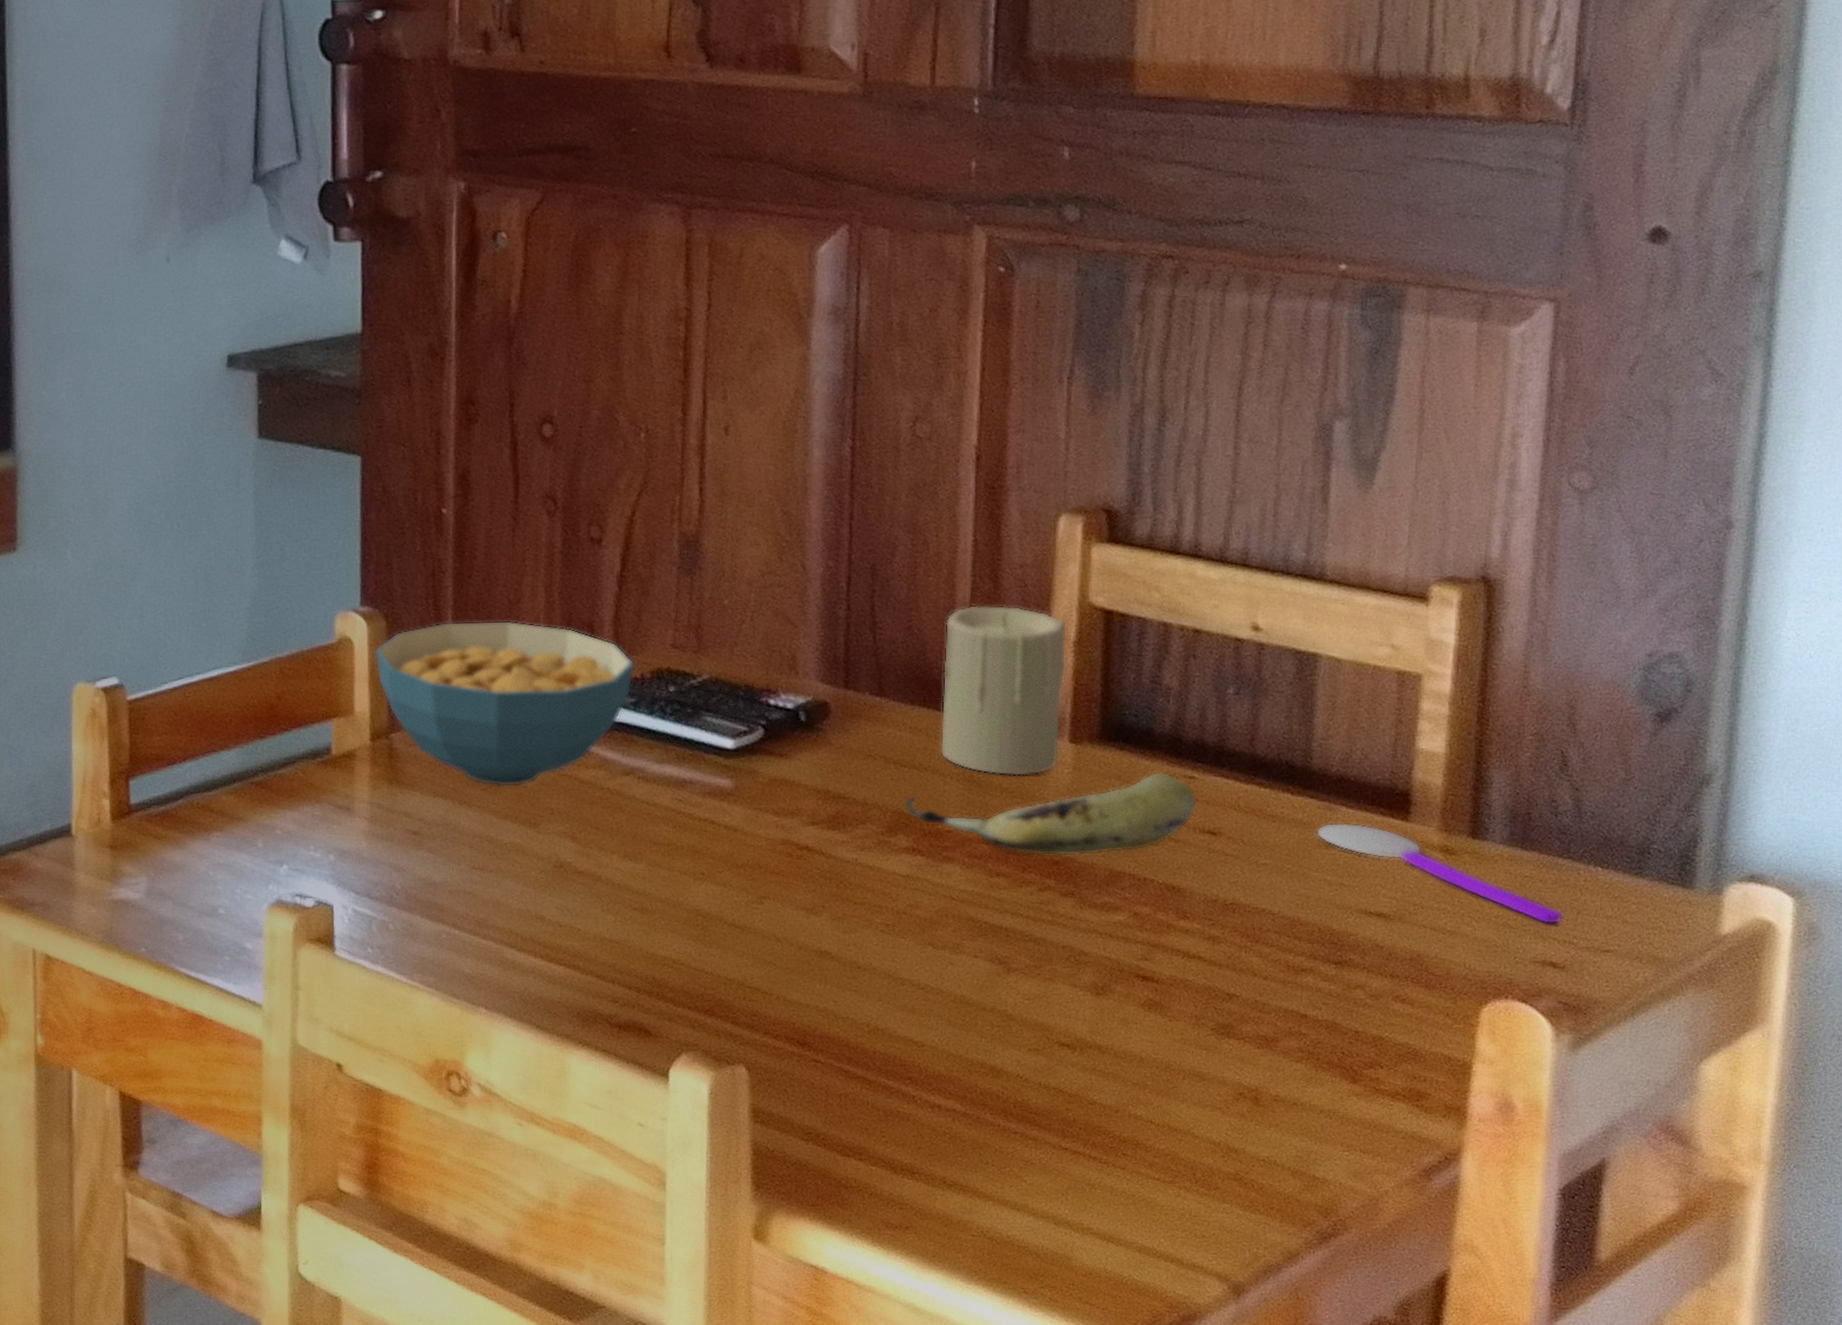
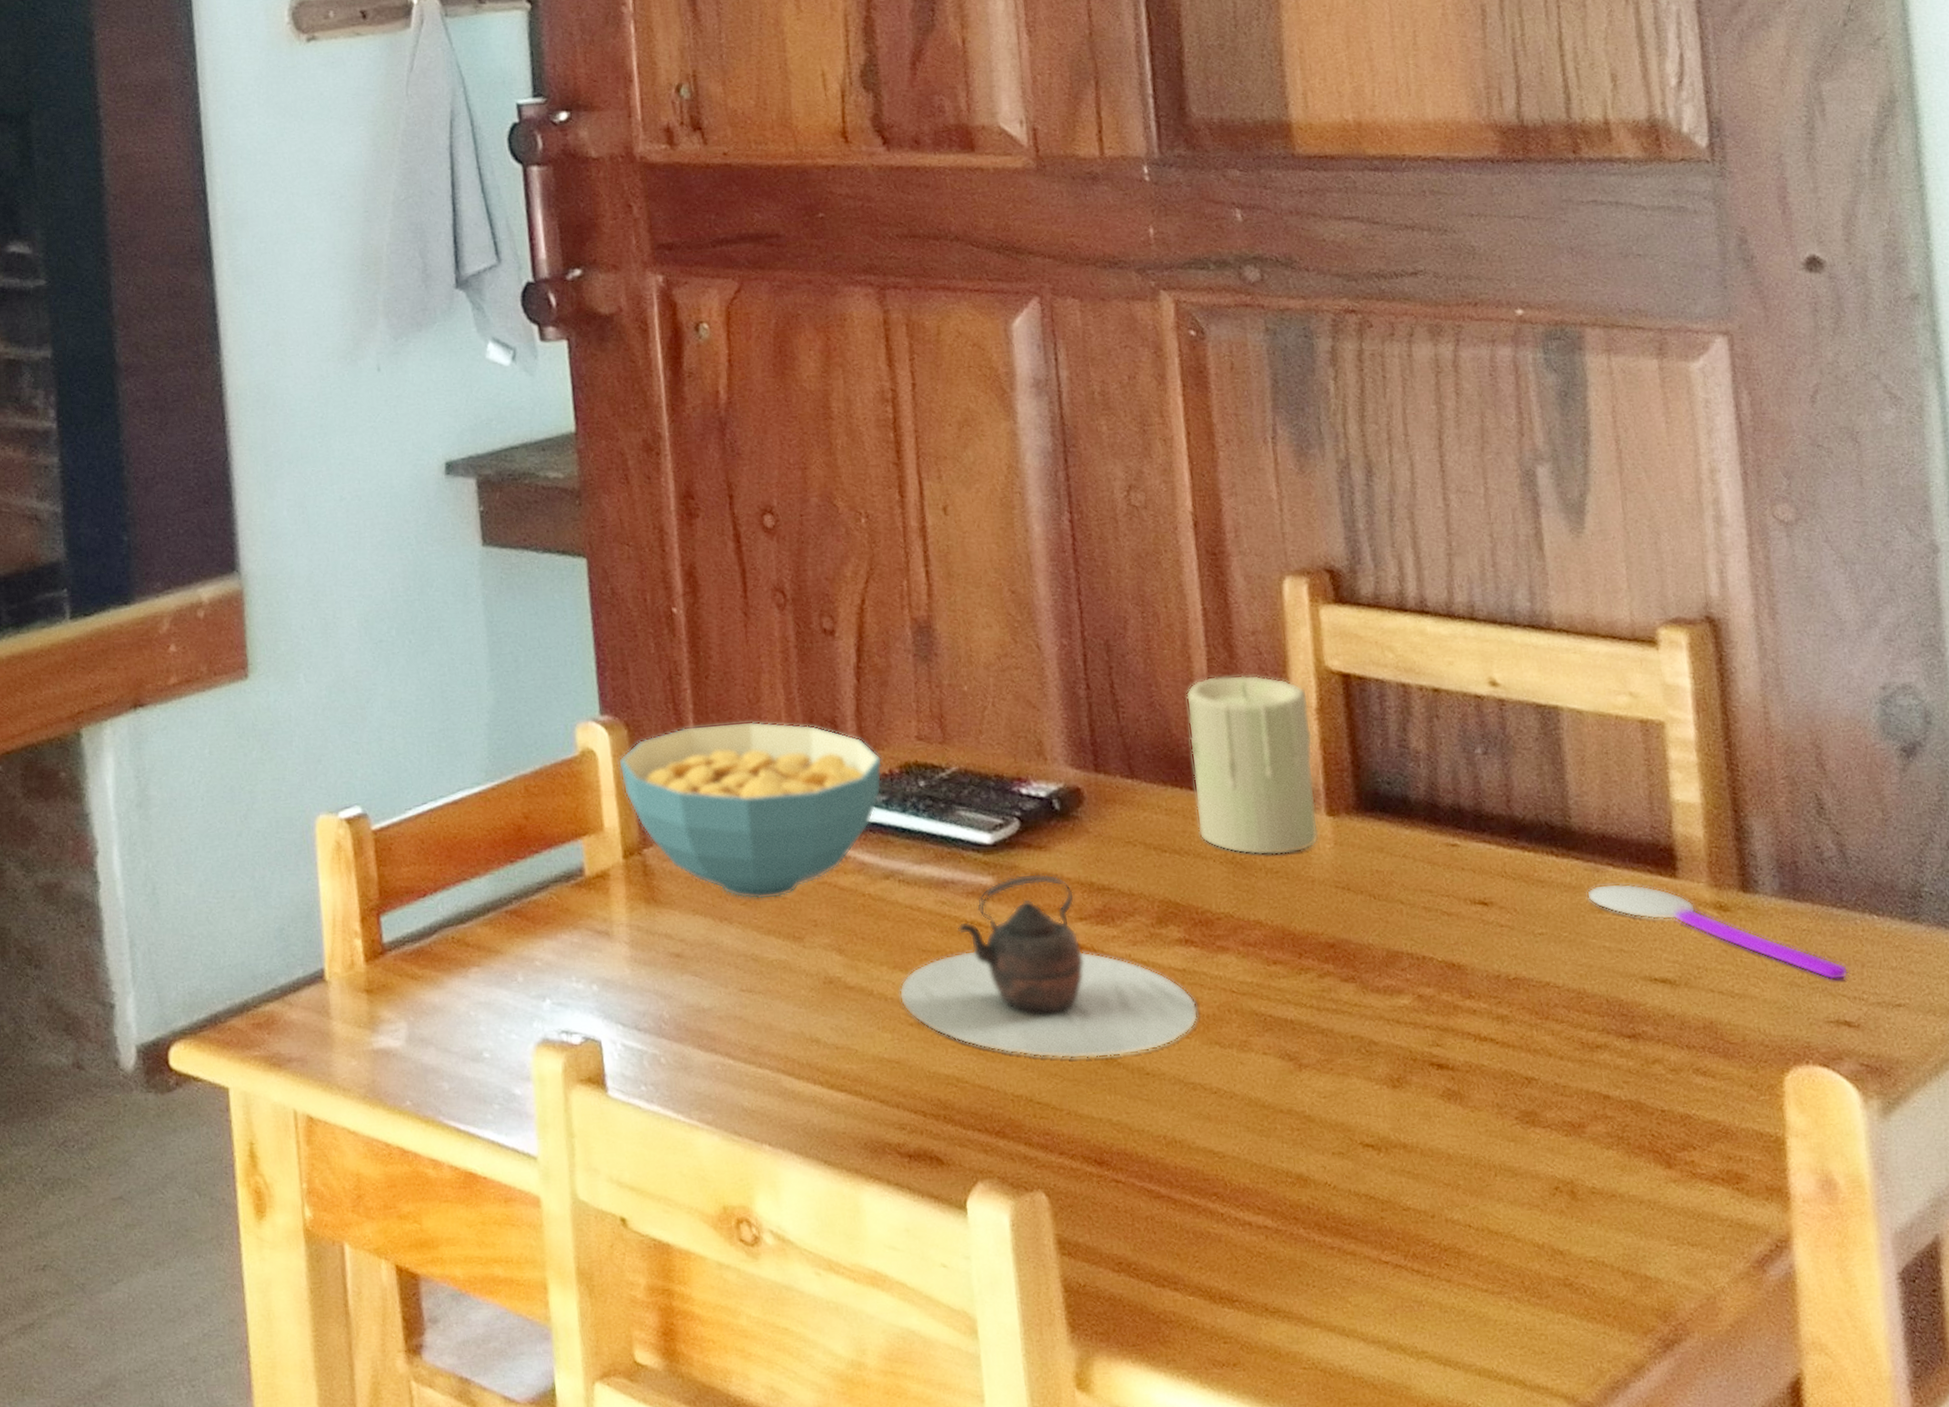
teapot: none [626,778,916,951] -> present [899,873,1199,1059]
fruit: present [904,771,1197,856] -> none [1170,840,1464,940]

